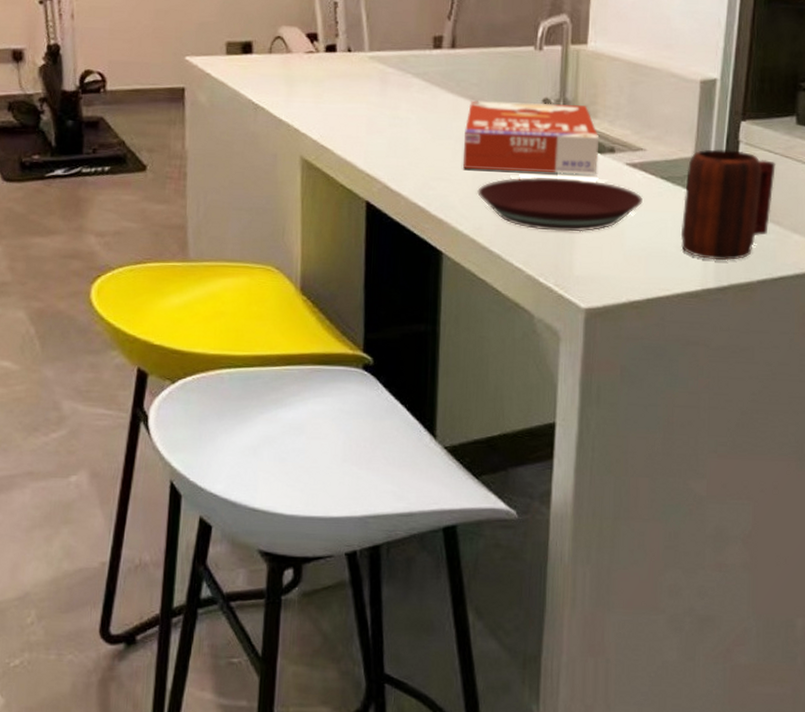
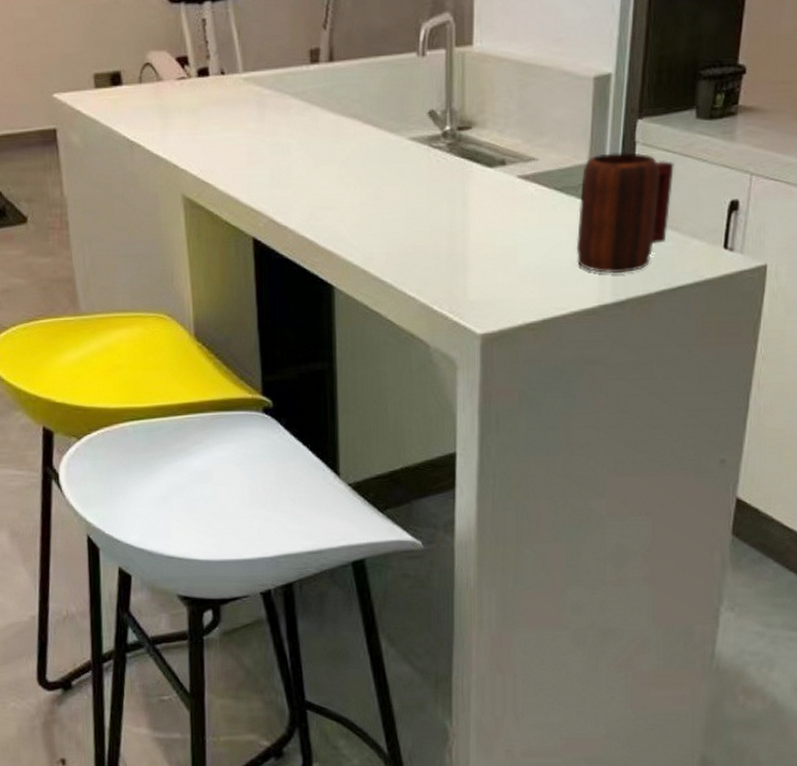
cereal box: present [463,100,600,174] -> none [349,115,490,194]
plate: present [477,176,643,232] -> none [366,196,536,255]

